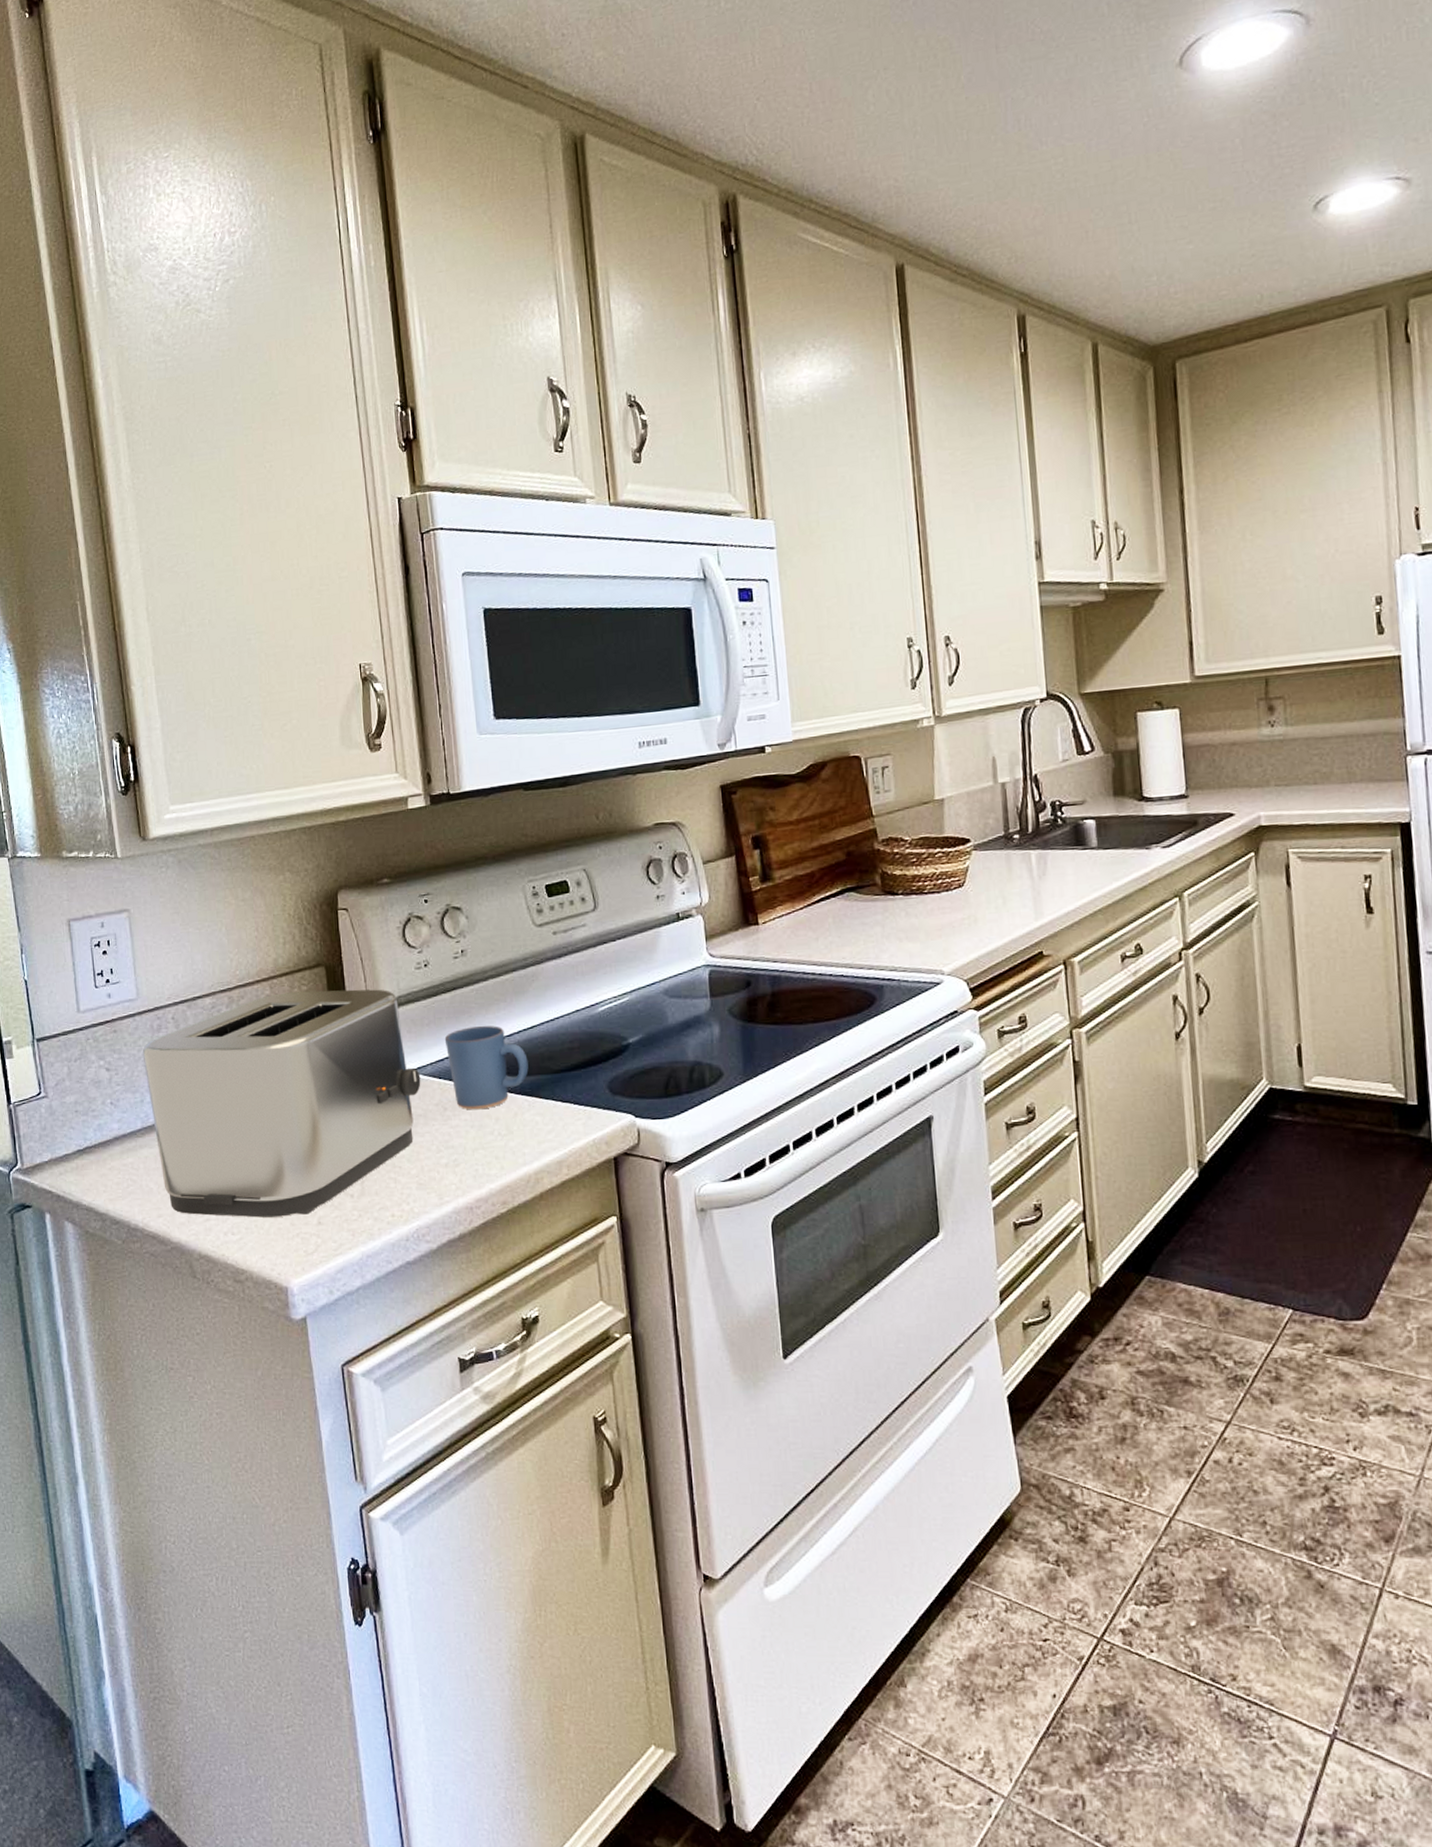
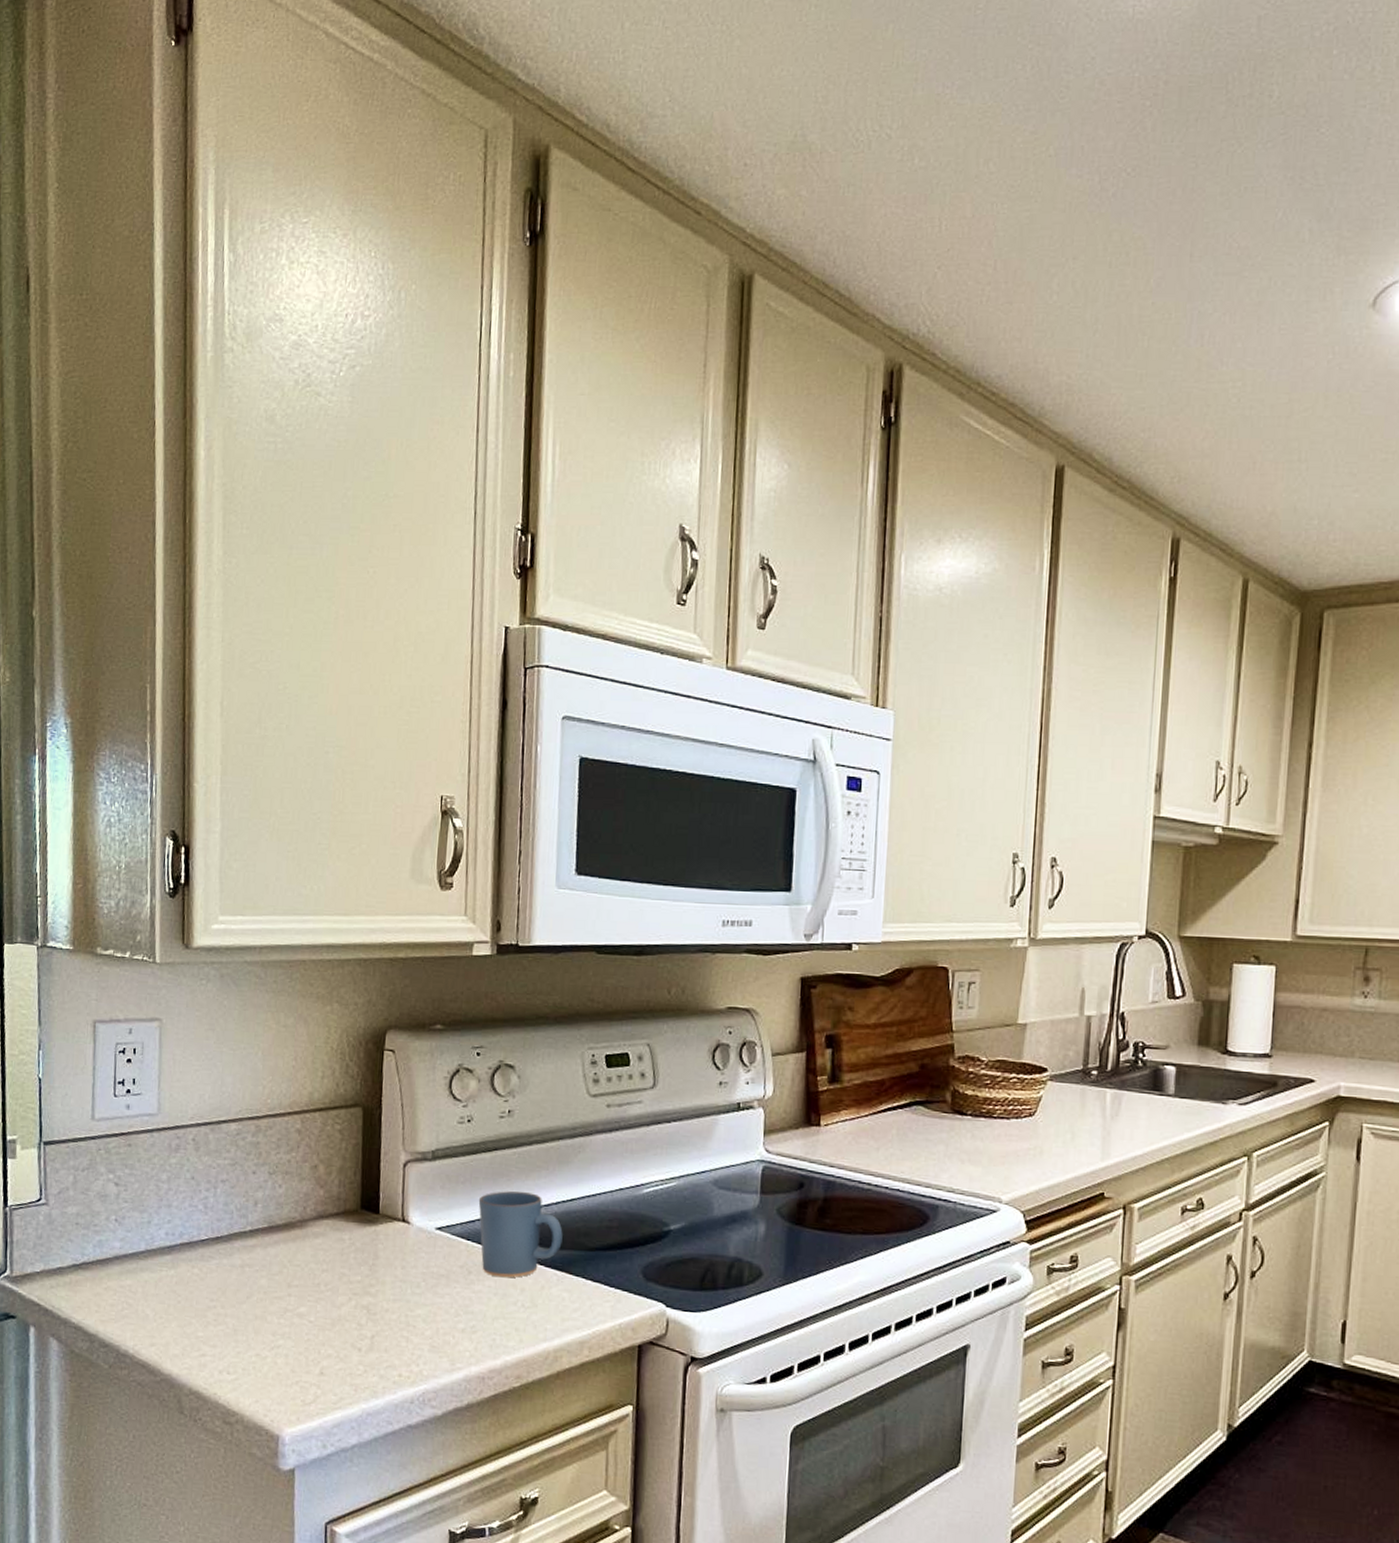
toaster: present [142,989,421,1218] -> none [156,1129,448,1363]

